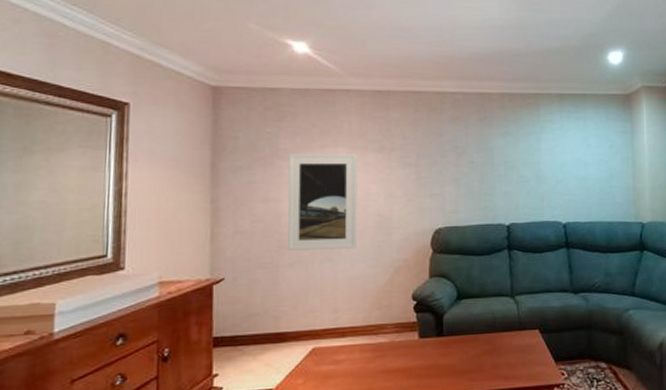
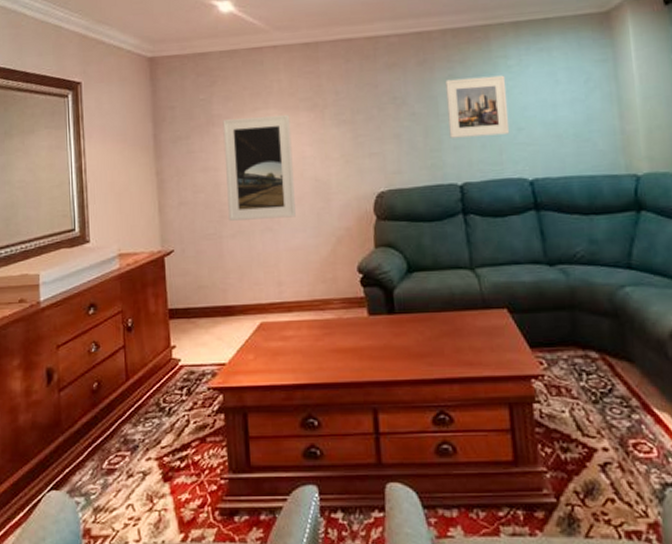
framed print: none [501,135,550,185] -> present [445,75,510,138]

